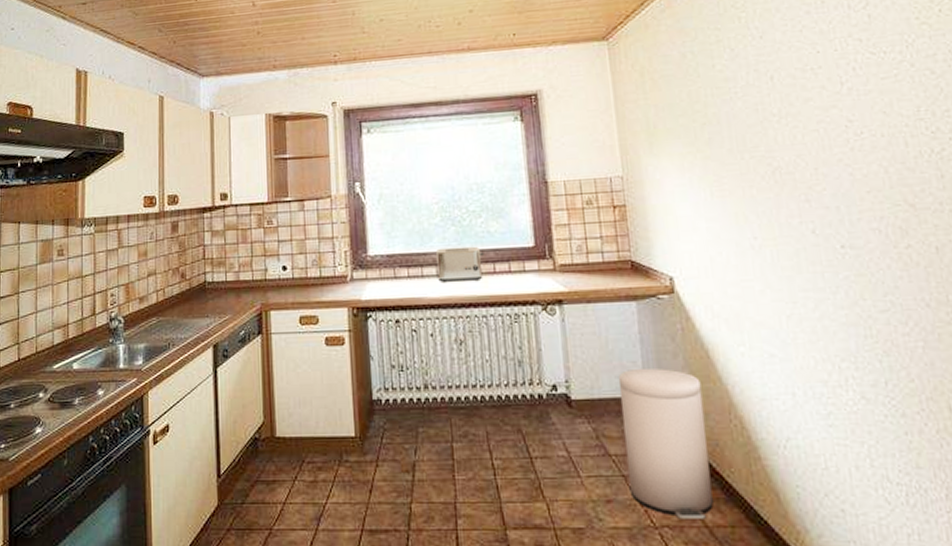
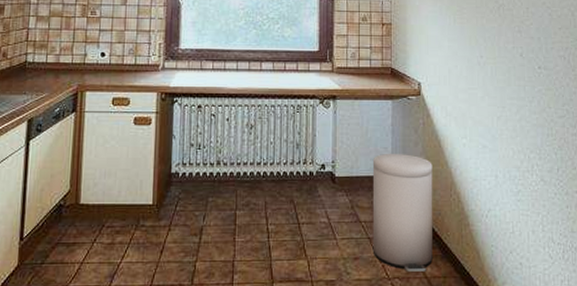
toaster: present [436,246,485,283] -> none [237,47,278,77]

